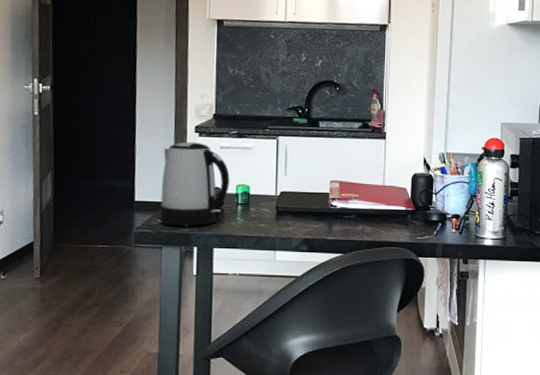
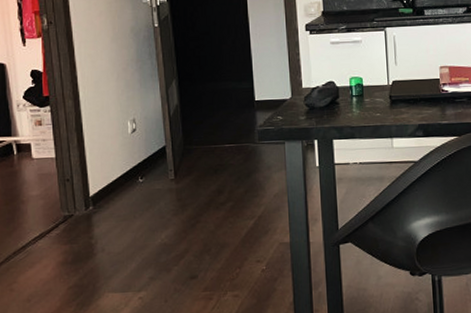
kettle: present [160,141,230,227] -> none [278,40,343,122]

